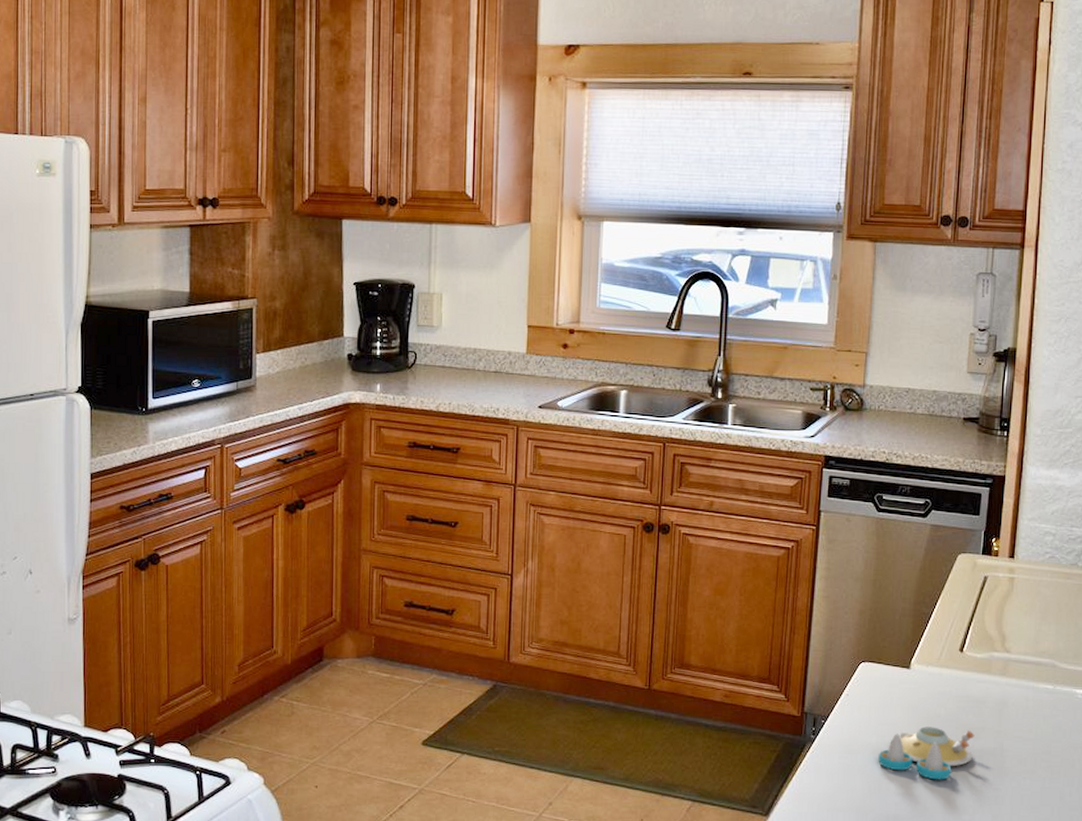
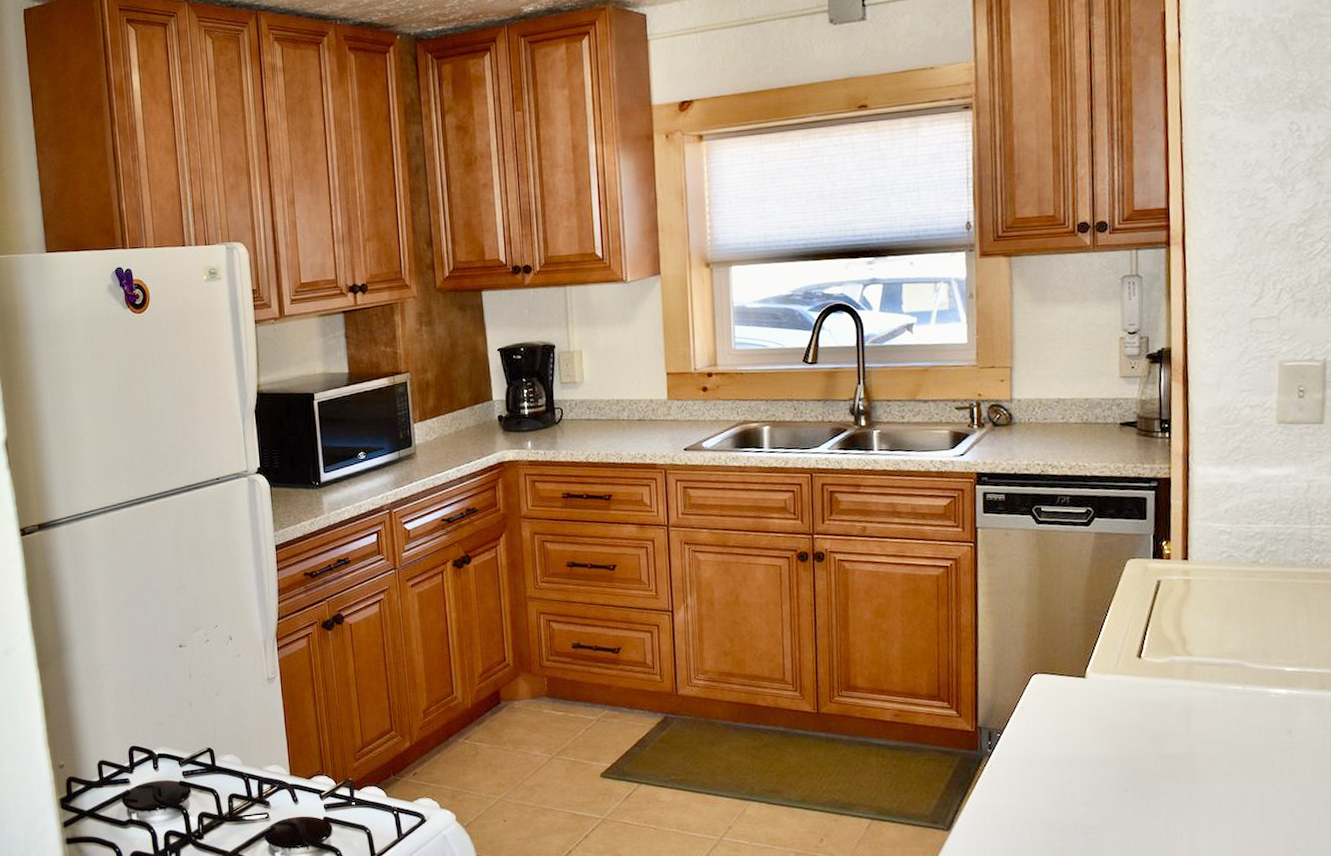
salt and pepper shaker set: present [878,727,975,780] -> none [1060,734,1162,788]

